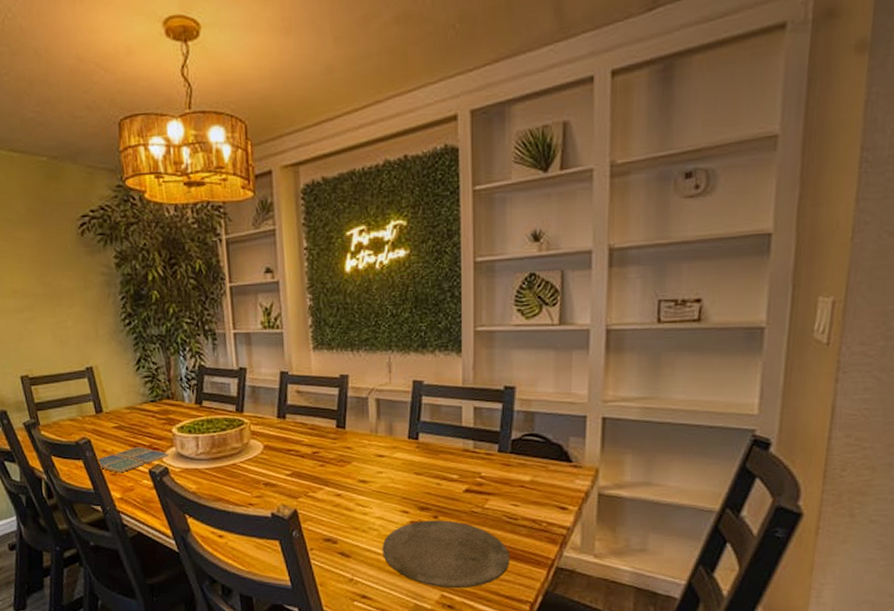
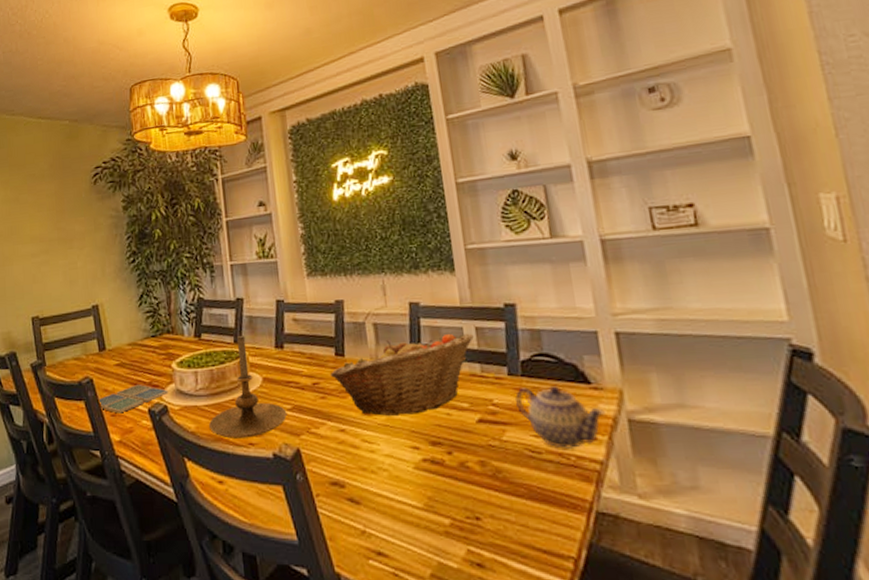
candle holder: none [210,404,287,499] -> present [209,335,287,439]
fruit basket: none [330,412,471,484] -> present [329,333,474,416]
plate: present [382,520,510,589] -> none [394,456,542,541]
teapot: none [501,461,580,516] -> present [514,384,606,449]

